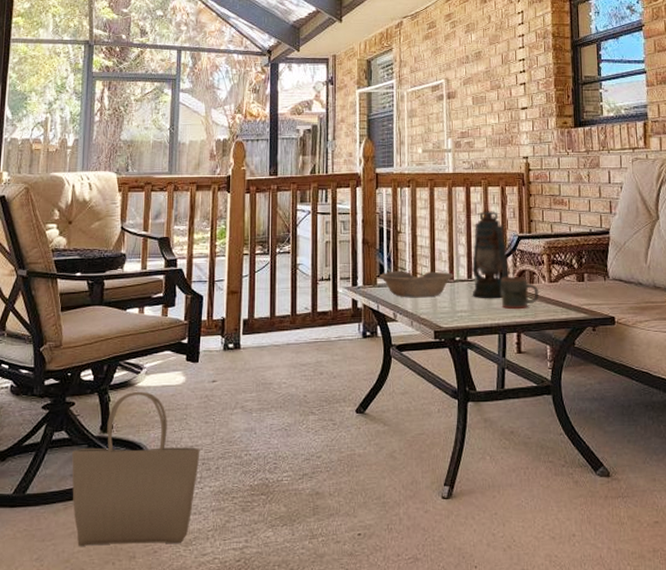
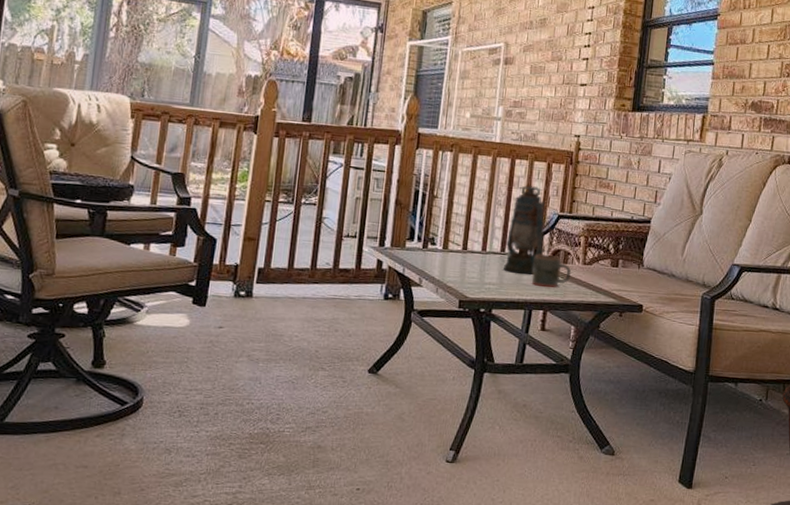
tote bag: present [72,391,200,546] -> none [56,329,200,483]
bowl: present [379,270,454,298] -> none [409,235,487,267]

